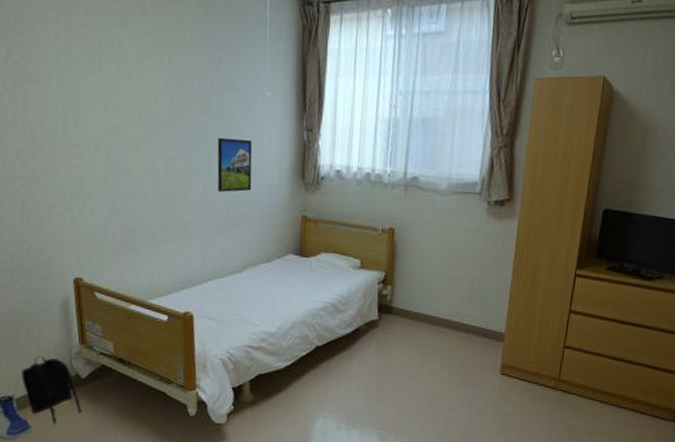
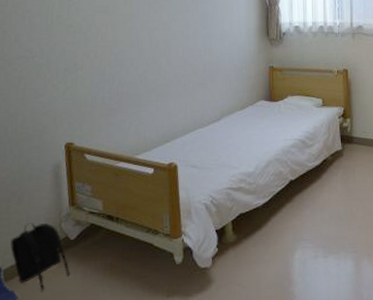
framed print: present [217,137,253,192] -> none [194,8,225,53]

